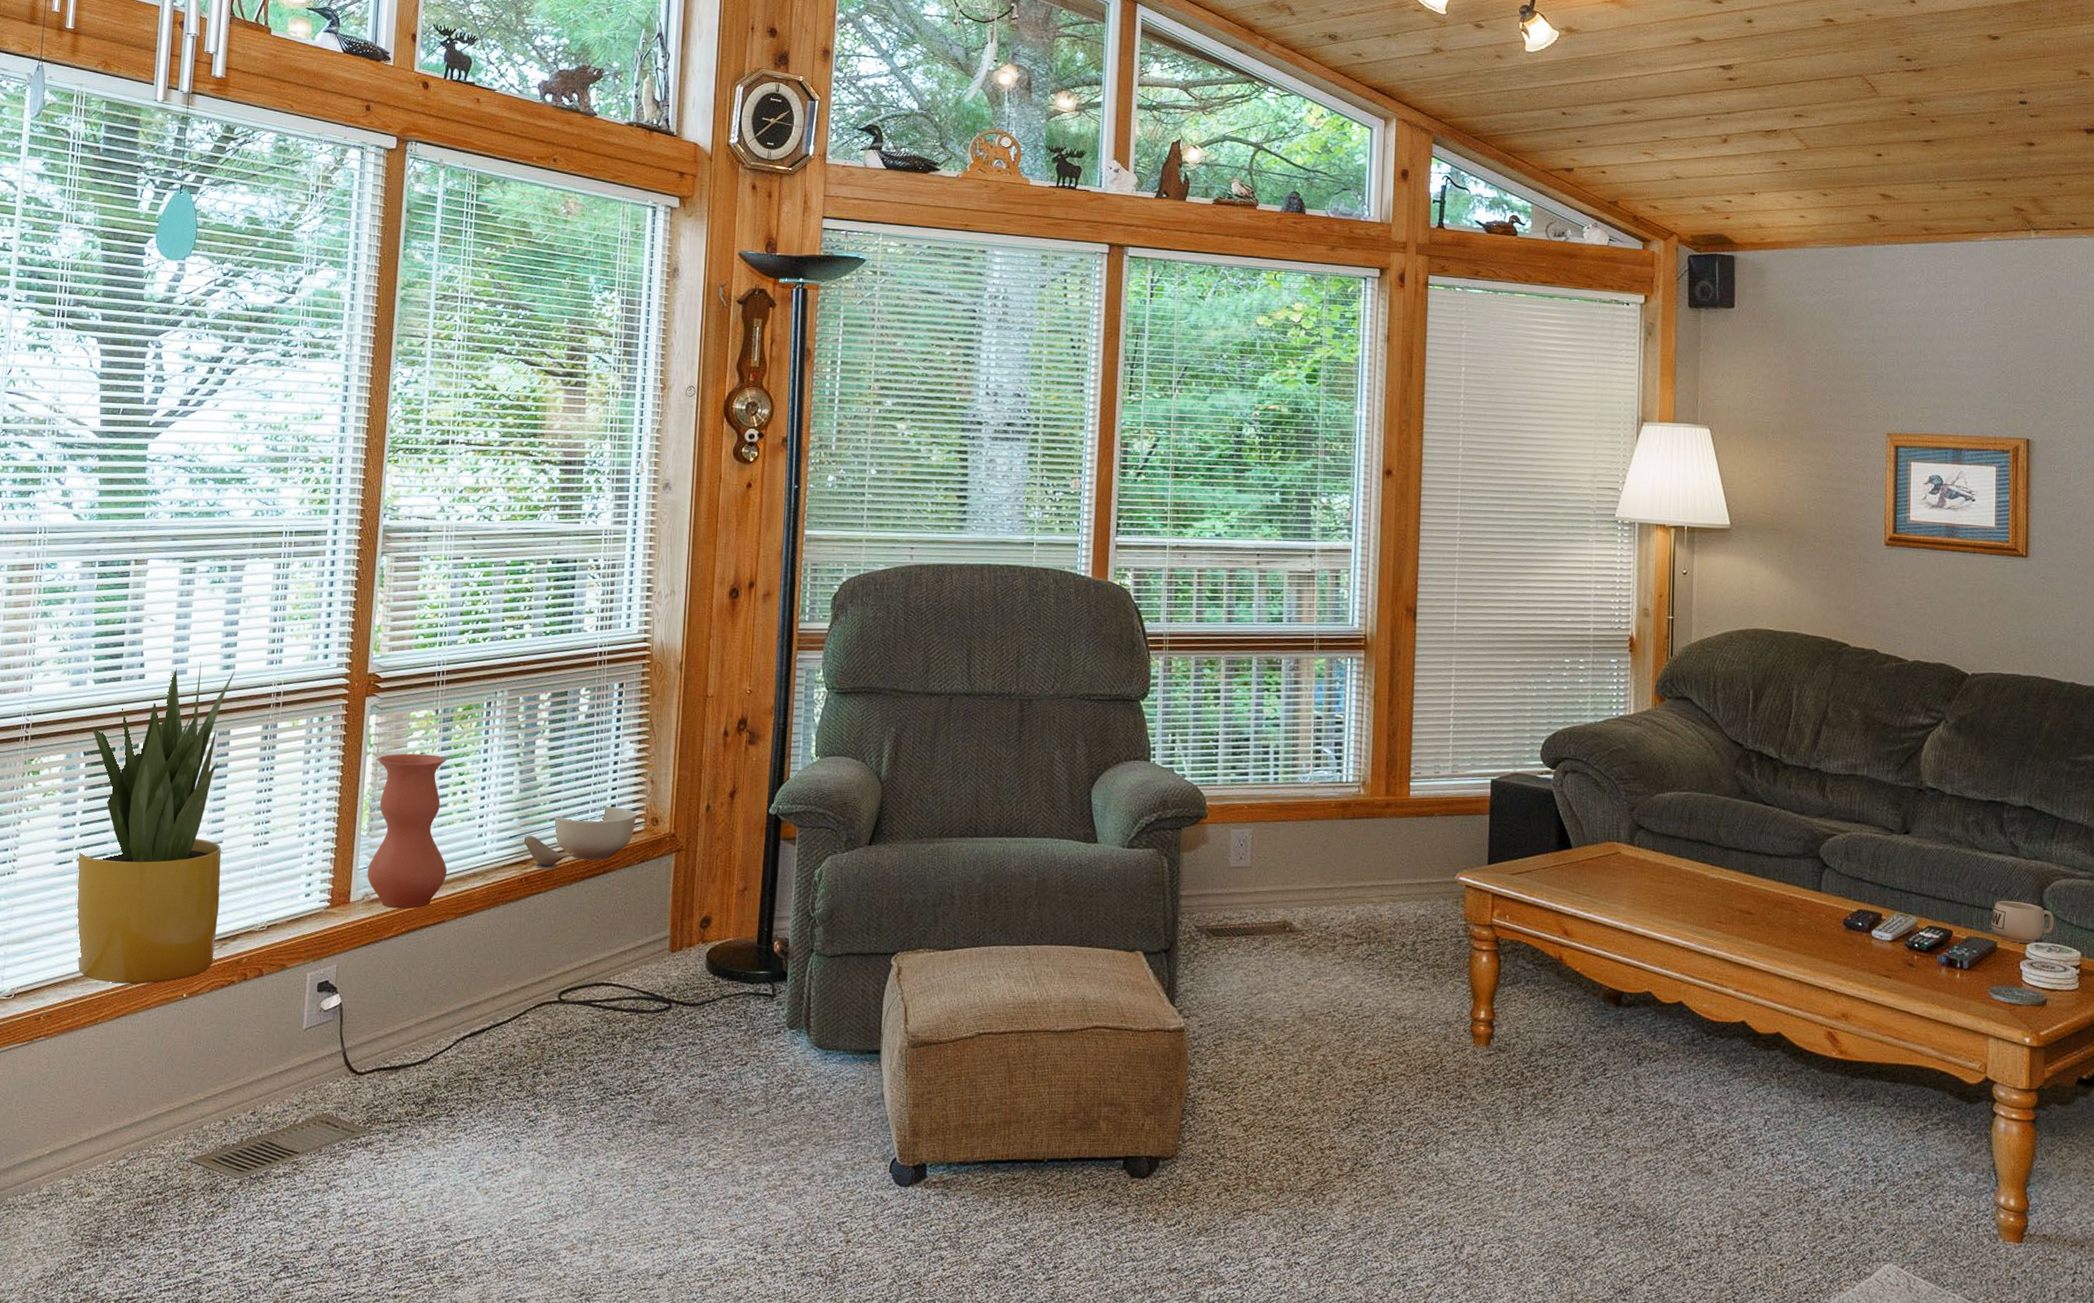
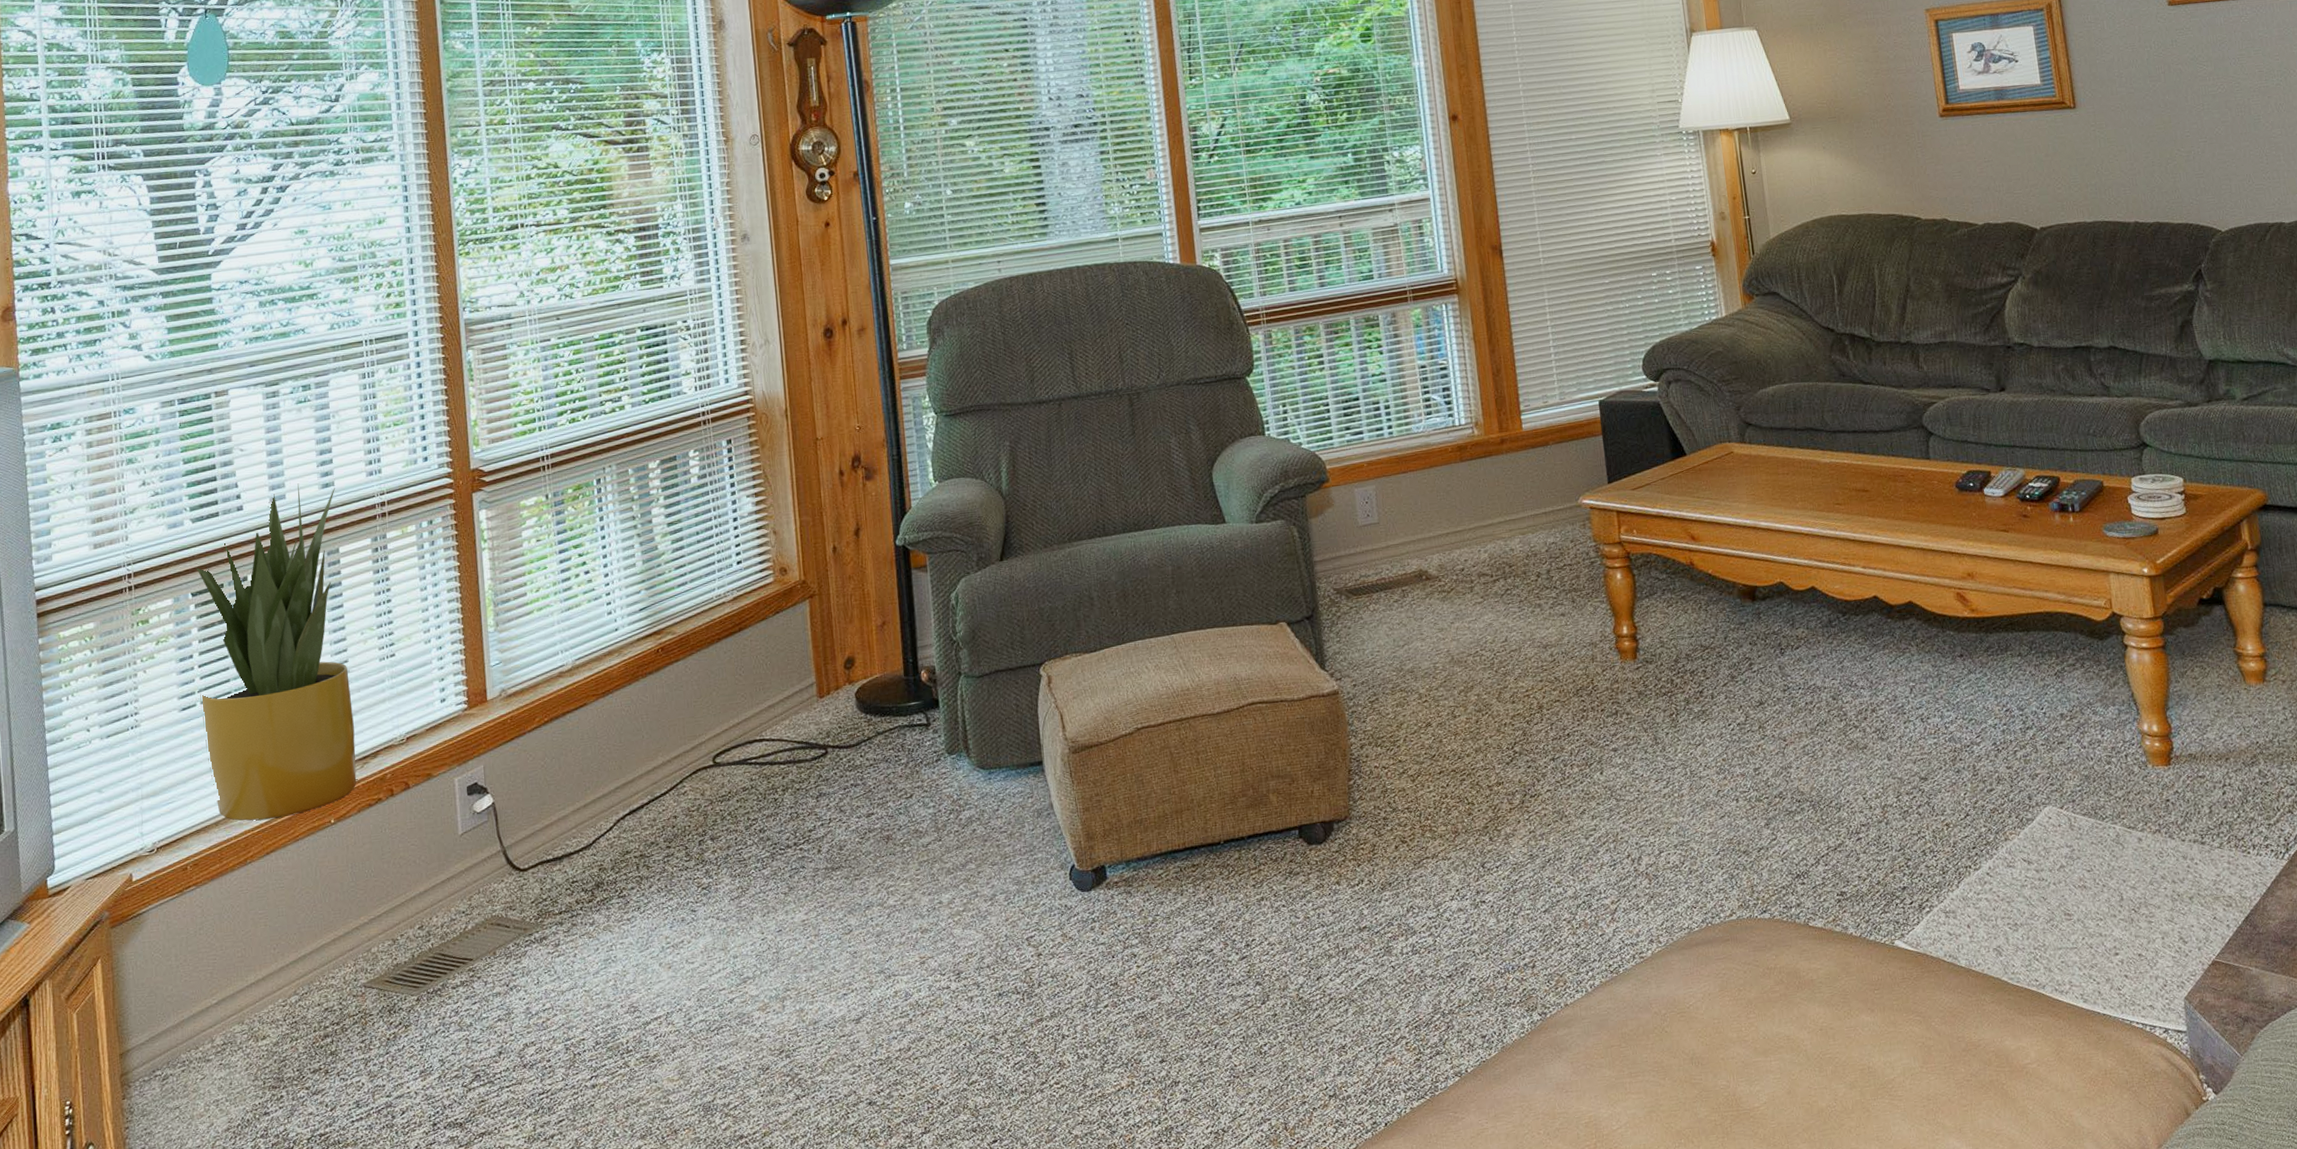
vase: present [367,753,448,909] -> none [493,540,582,700]
bird figurine: present [523,836,576,870] -> none [654,605,709,638]
bowl: present [554,805,637,861] -> none [682,562,765,621]
mug: present [1990,900,2054,944] -> none [2093,439,2154,479]

